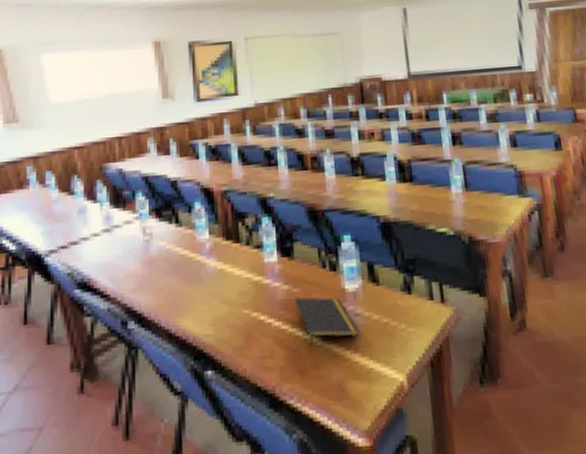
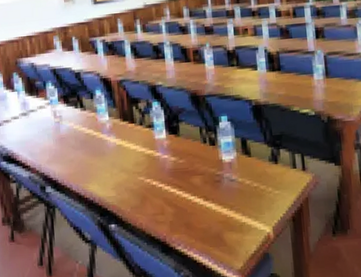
notepad: present [294,296,360,347] -> none [180,166,234,206]

